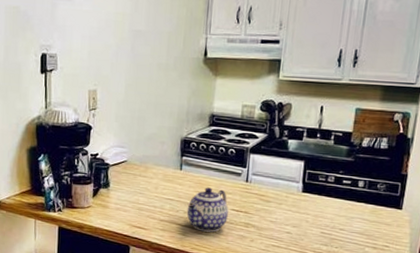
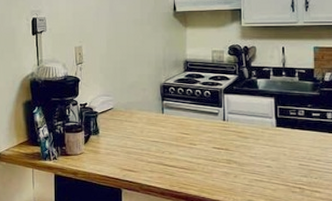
teapot: present [186,187,229,233] -> none [172,128,210,171]

